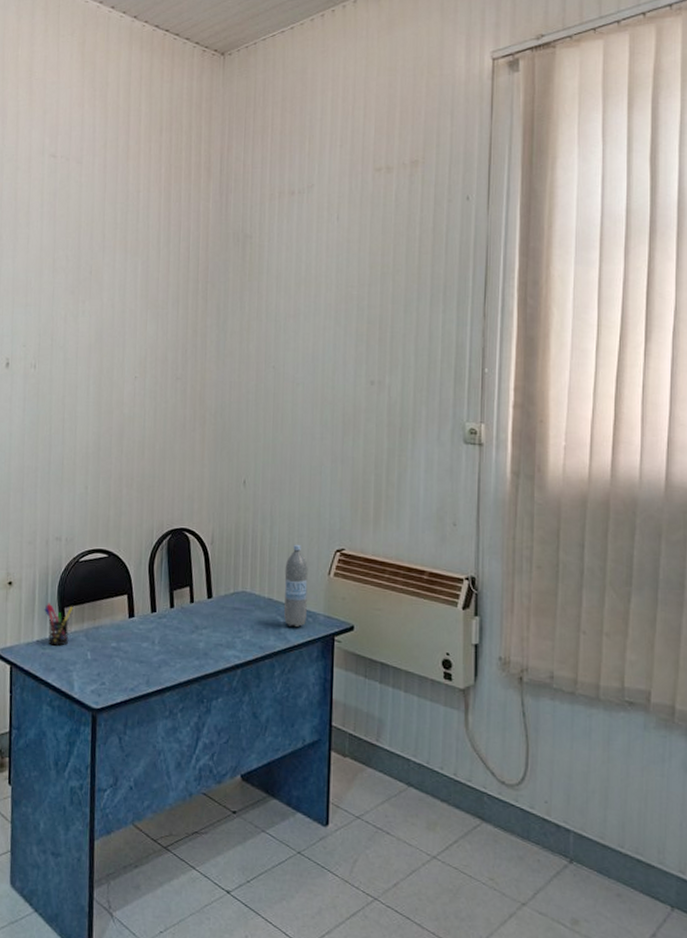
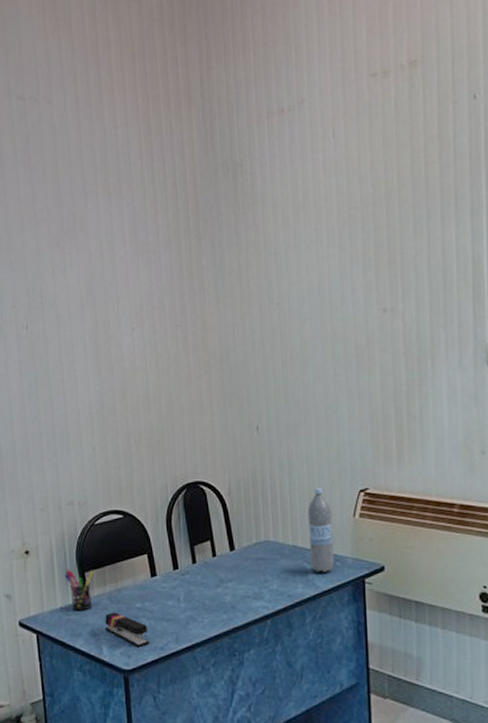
stapler: none [79,649,120,687] -> present [105,612,149,648]

